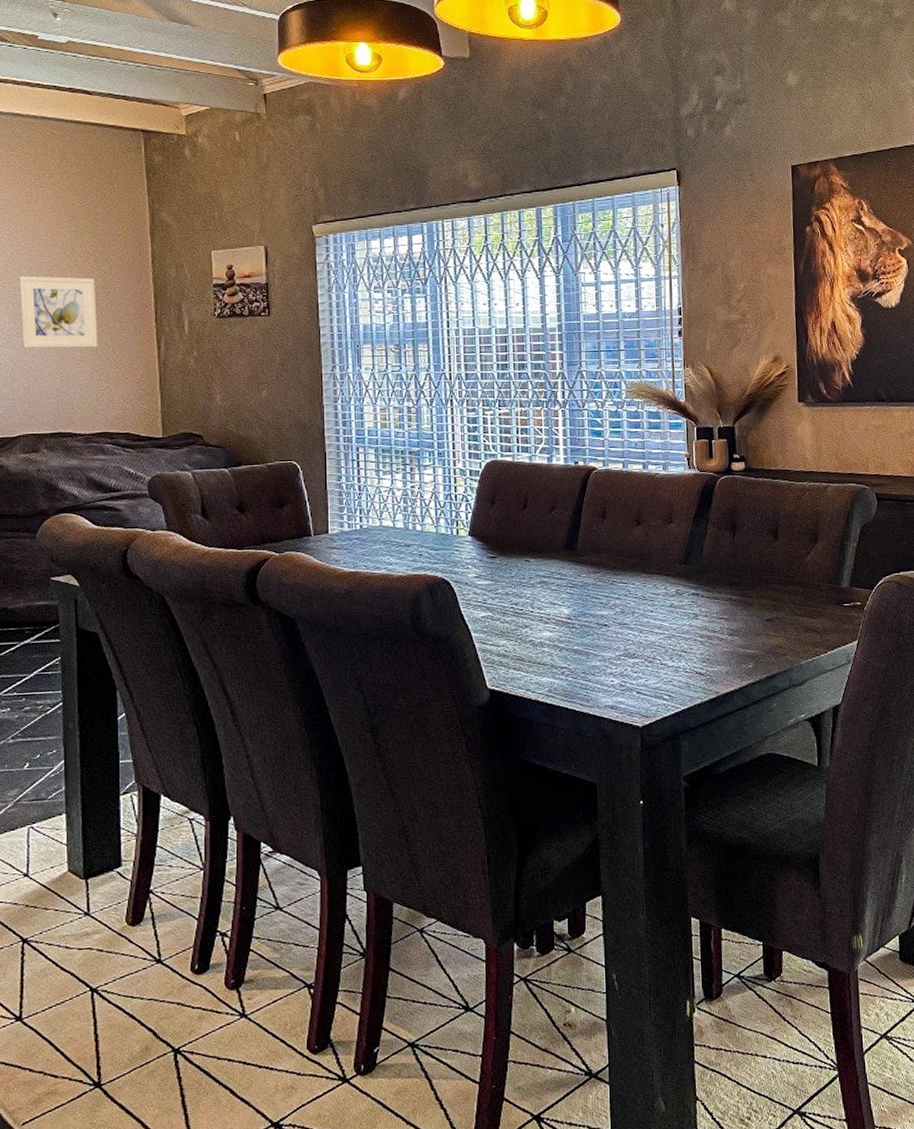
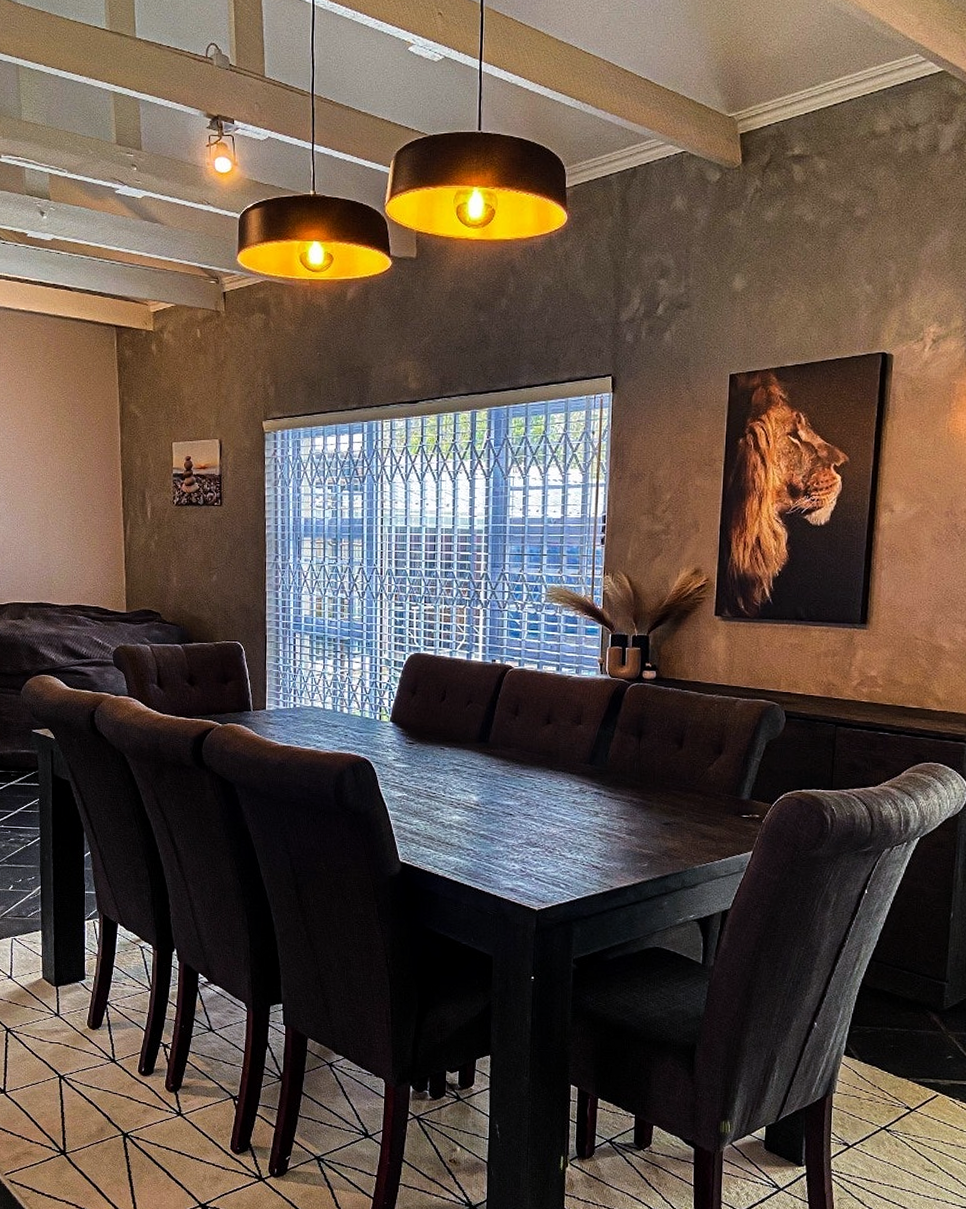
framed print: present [18,276,98,348] -> none [8,460,74,528]

